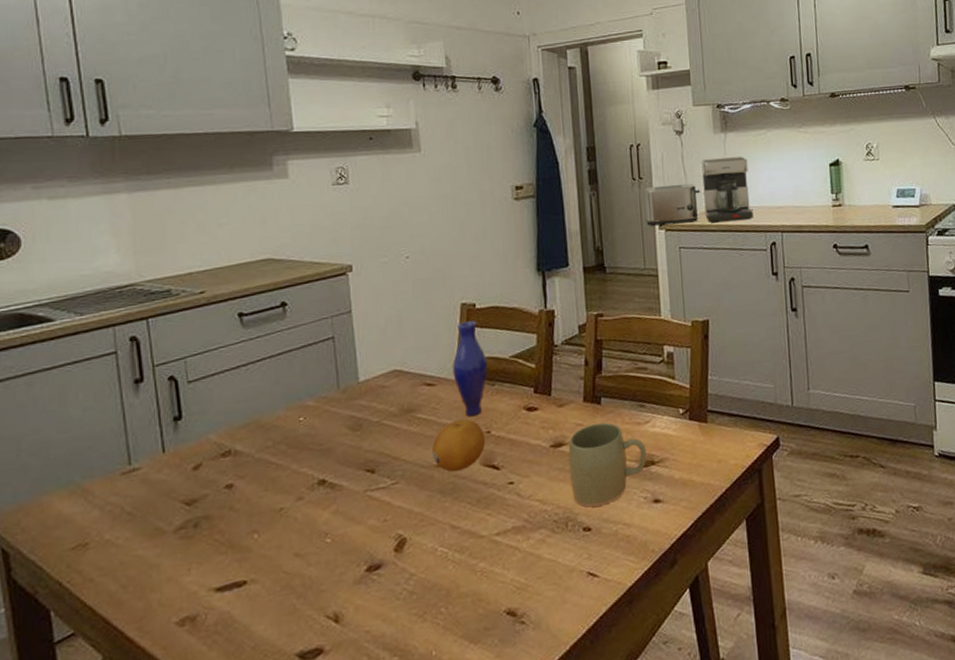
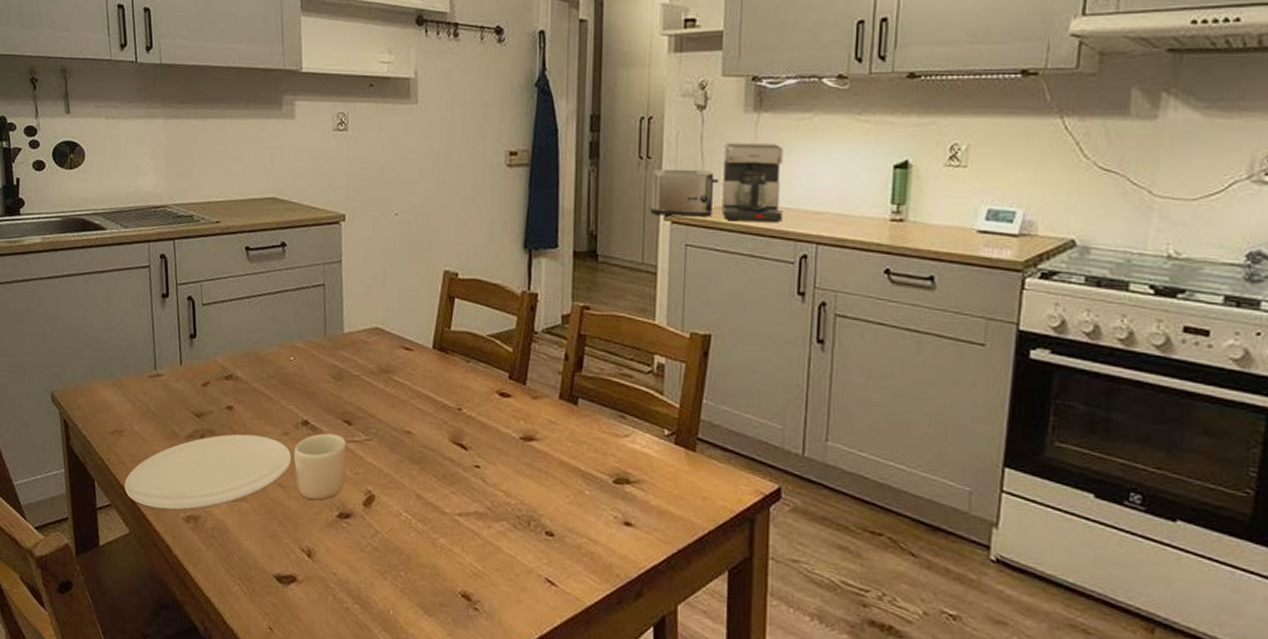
plate: none [93,507,309,624] -> present [124,434,292,512]
cup: none [311,486,373,561] -> present [294,433,347,500]
fruit: present [432,419,485,472] -> none [405,390,456,443]
vase: present [452,321,488,417] -> none [429,290,465,390]
mug: present [567,422,647,507] -> none [536,424,622,514]

